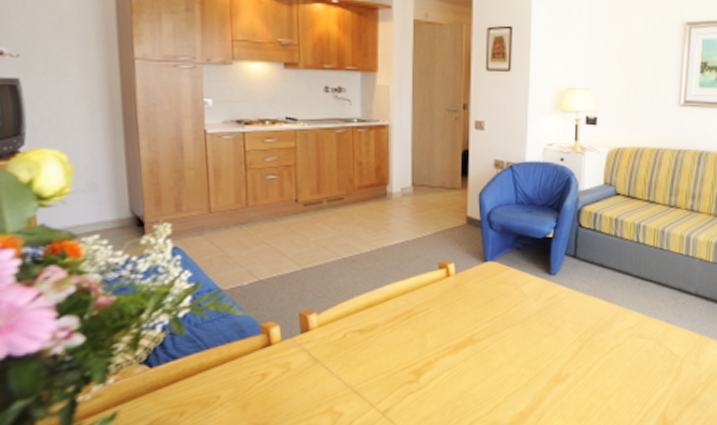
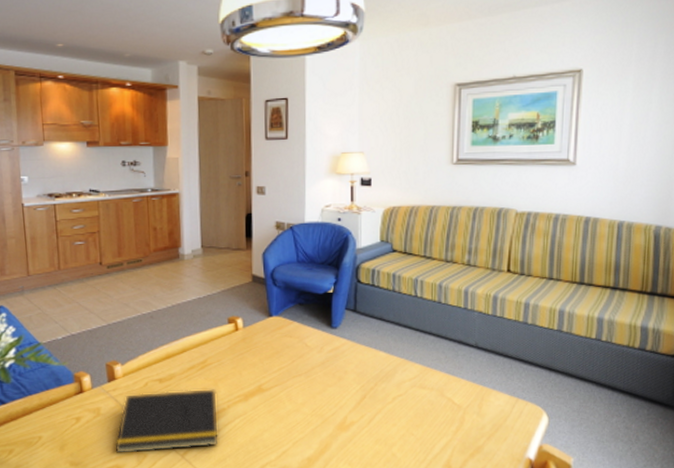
notepad: none [306,339,425,414] -> present [115,388,220,454]

